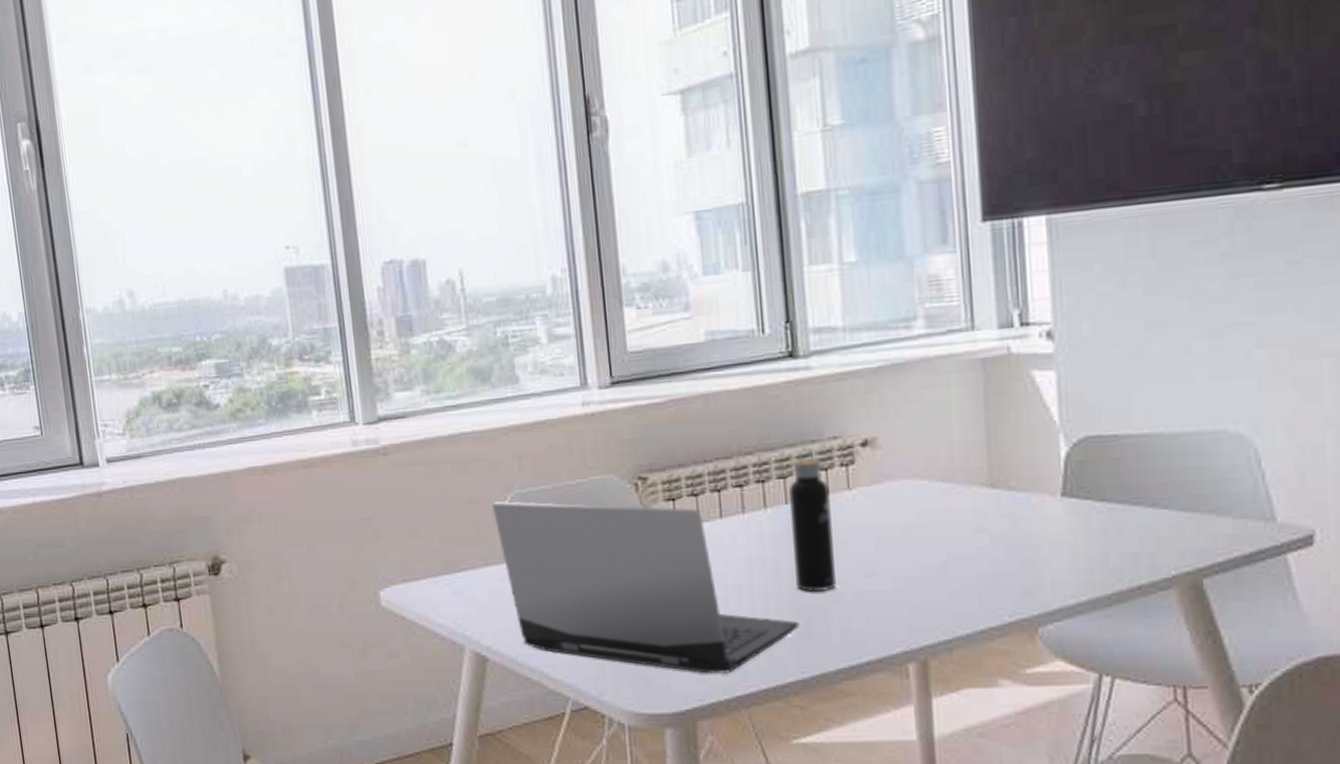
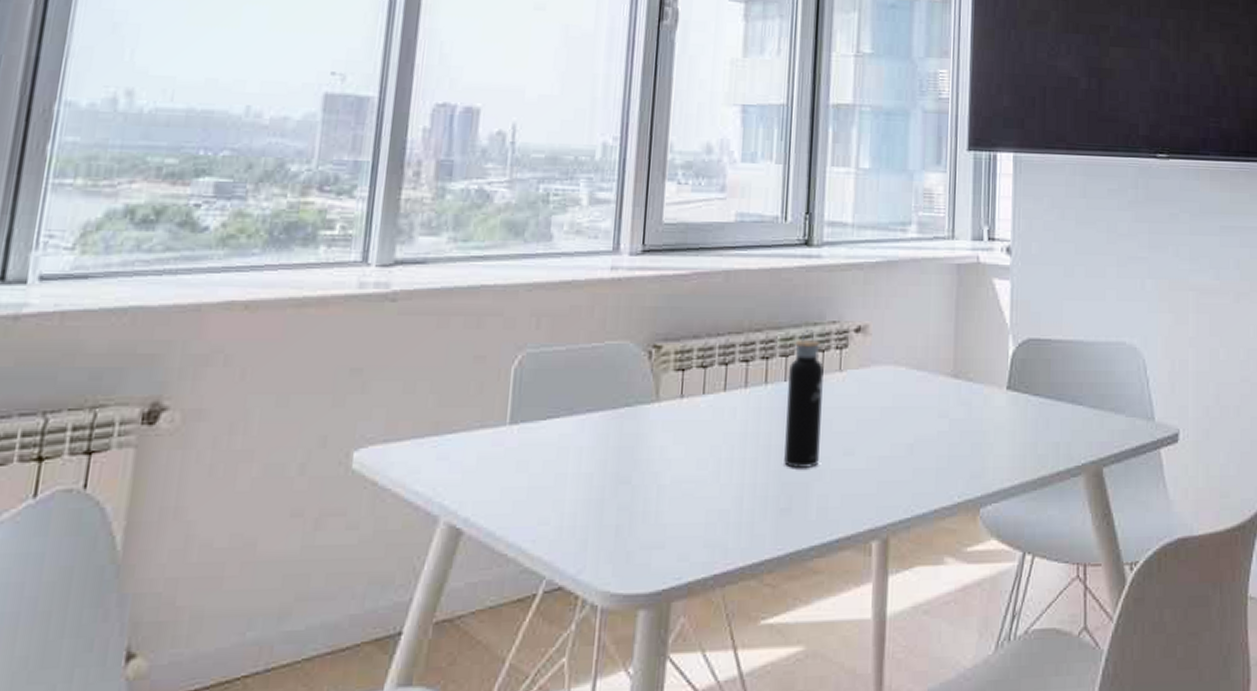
laptop computer: present [492,501,800,674] -> none [500,360,782,551]

